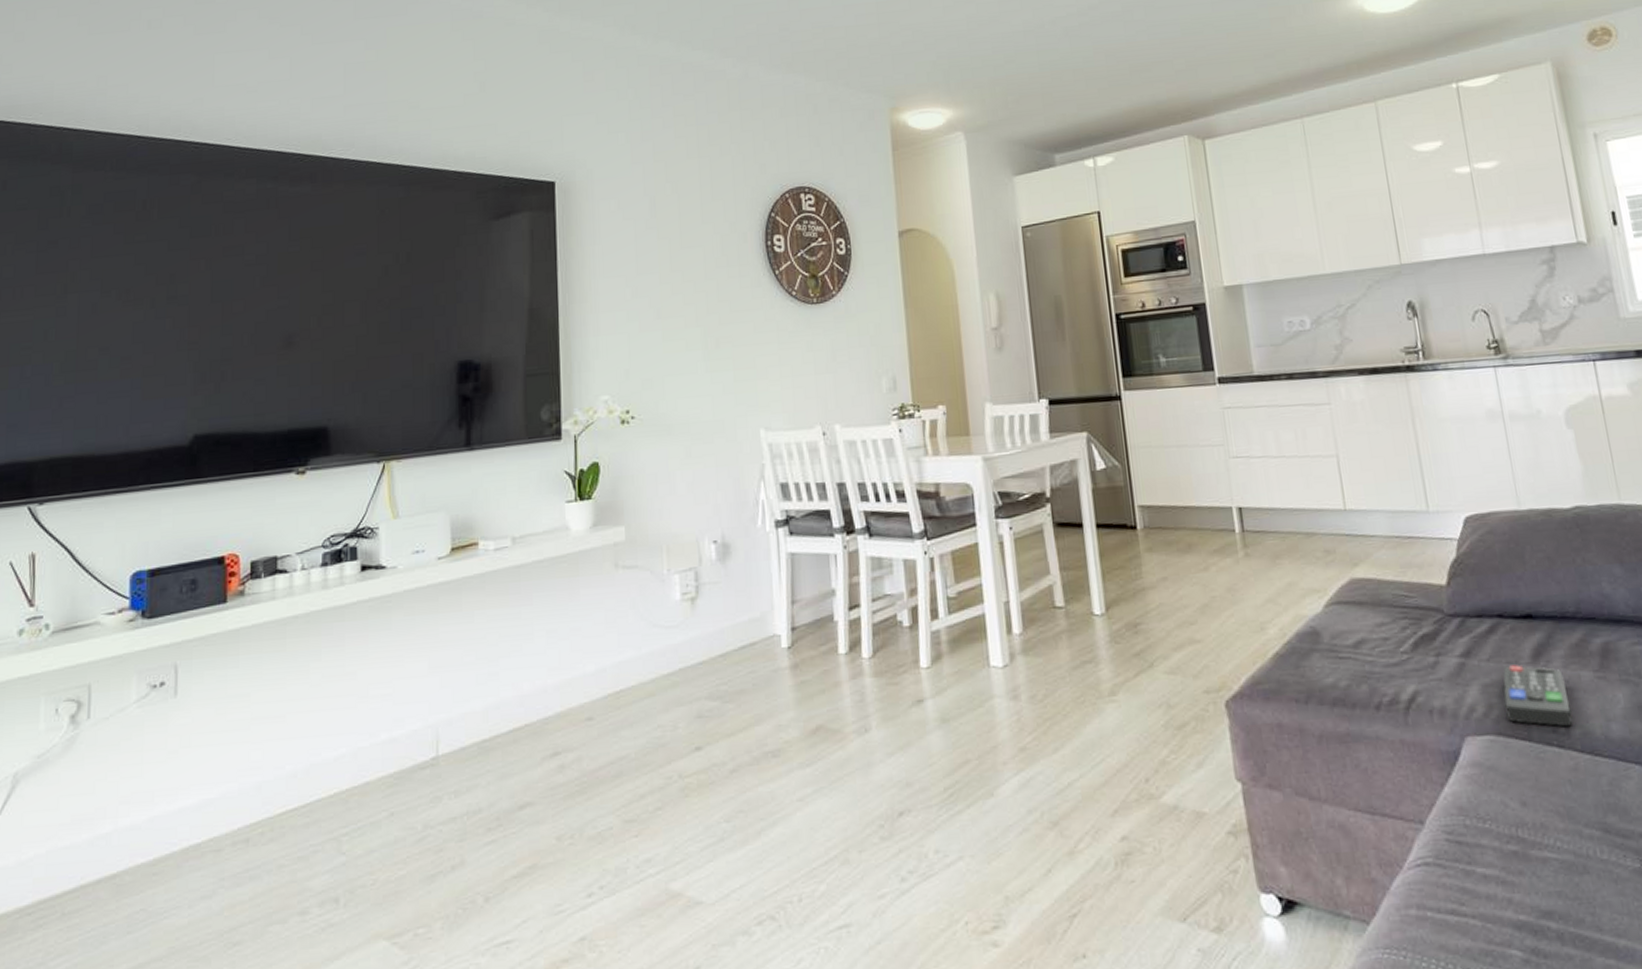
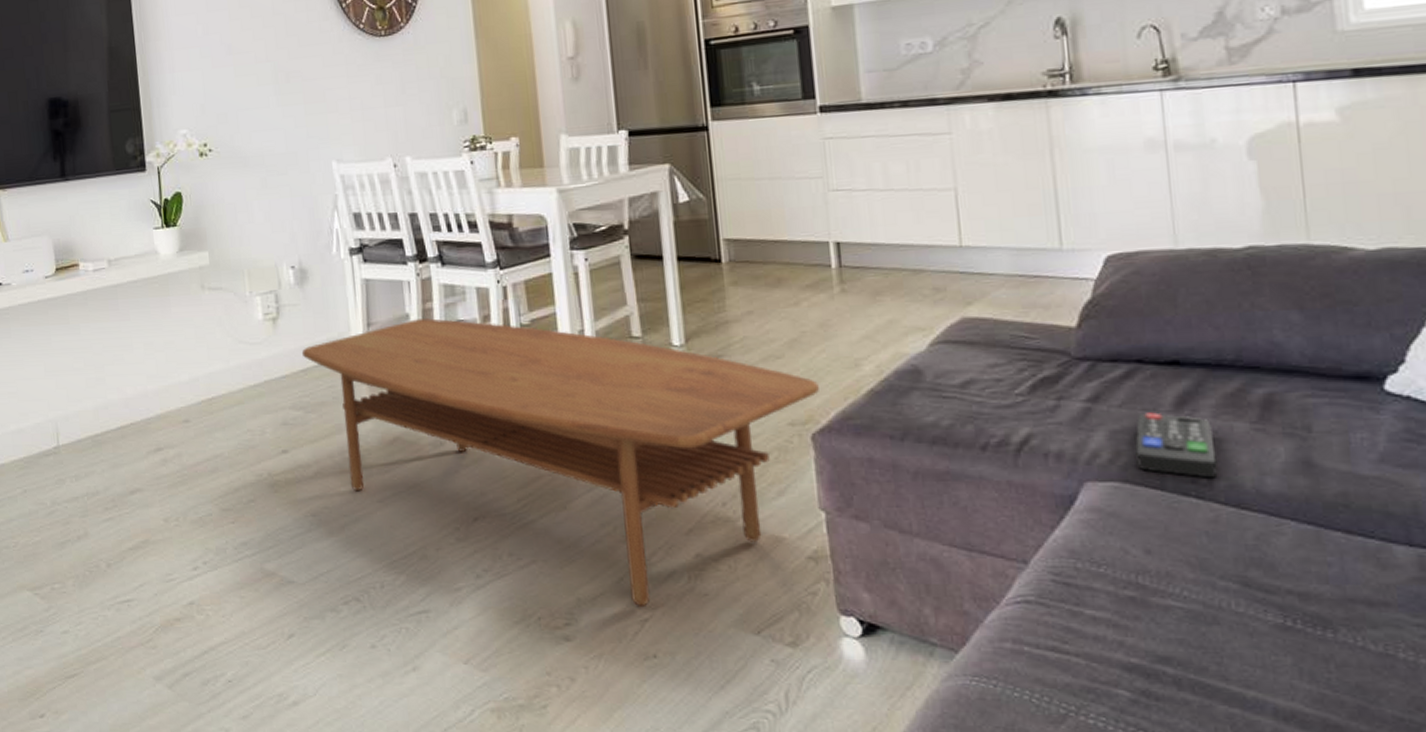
coffee table: none [720,593,1230,900] -> present [301,318,819,606]

